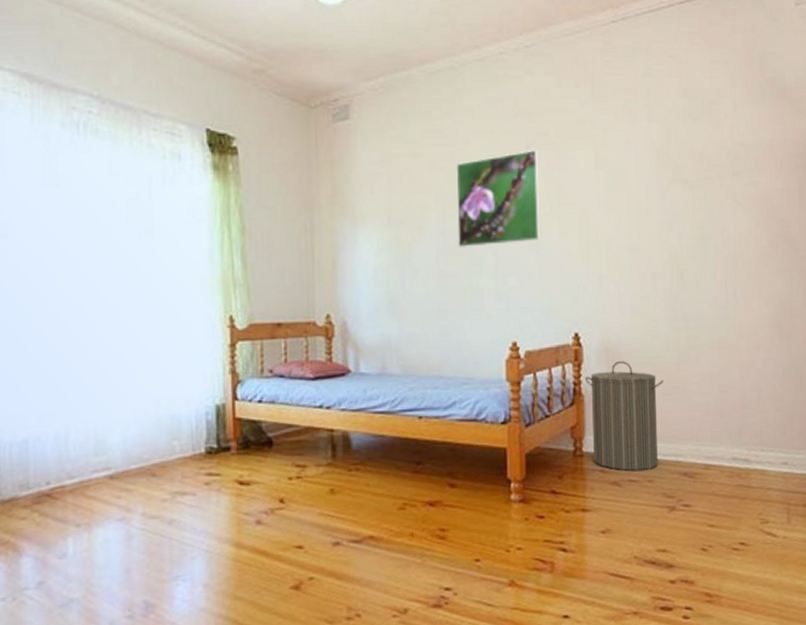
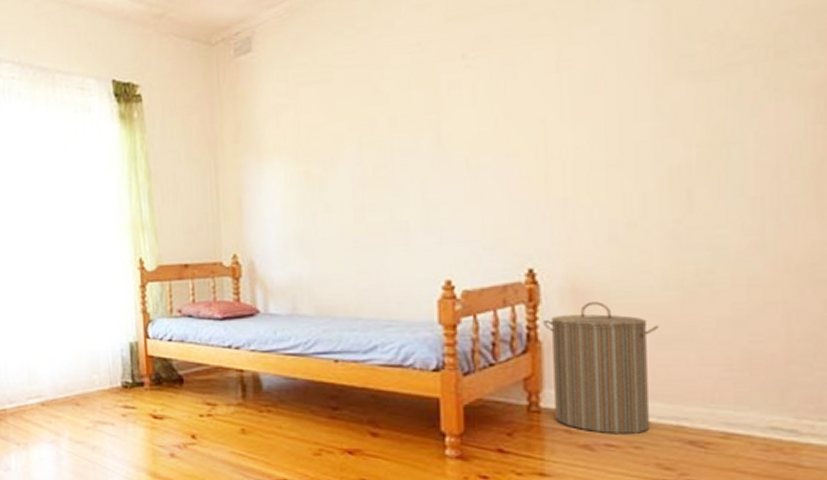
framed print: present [456,149,541,248] -> none [373,56,482,178]

